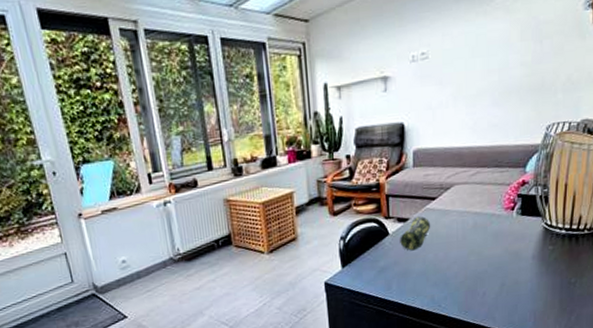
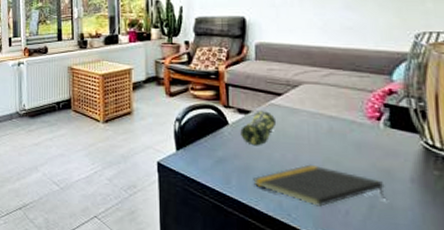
notepad: none [411,258,513,294] -> present [253,164,386,207]

